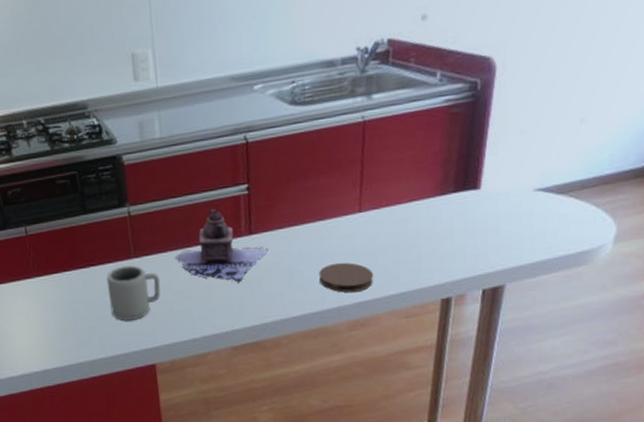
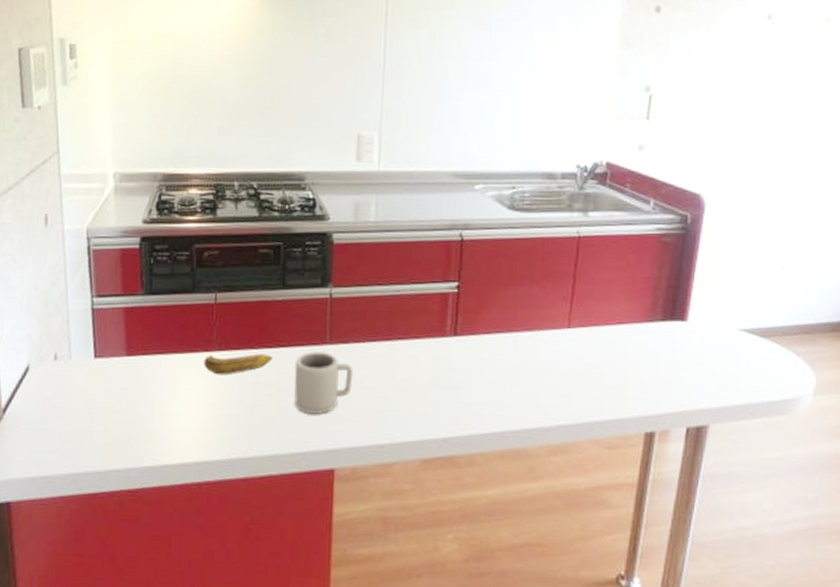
banana: none [26,274,86,298] -> present [204,353,272,375]
teapot: present [175,209,269,283] -> none [373,304,472,387]
coaster: present [318,262,373,293] -> none [521,378,577,413]

